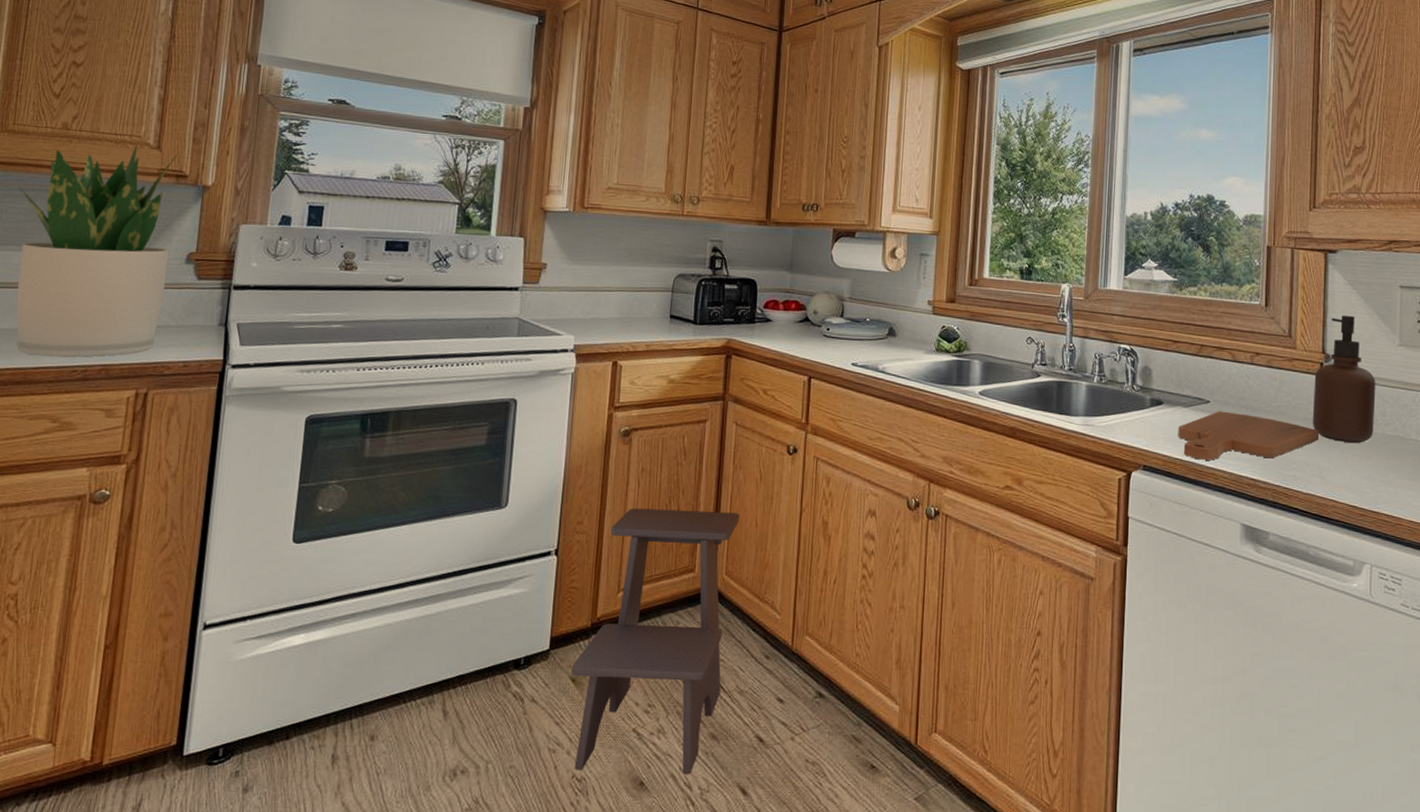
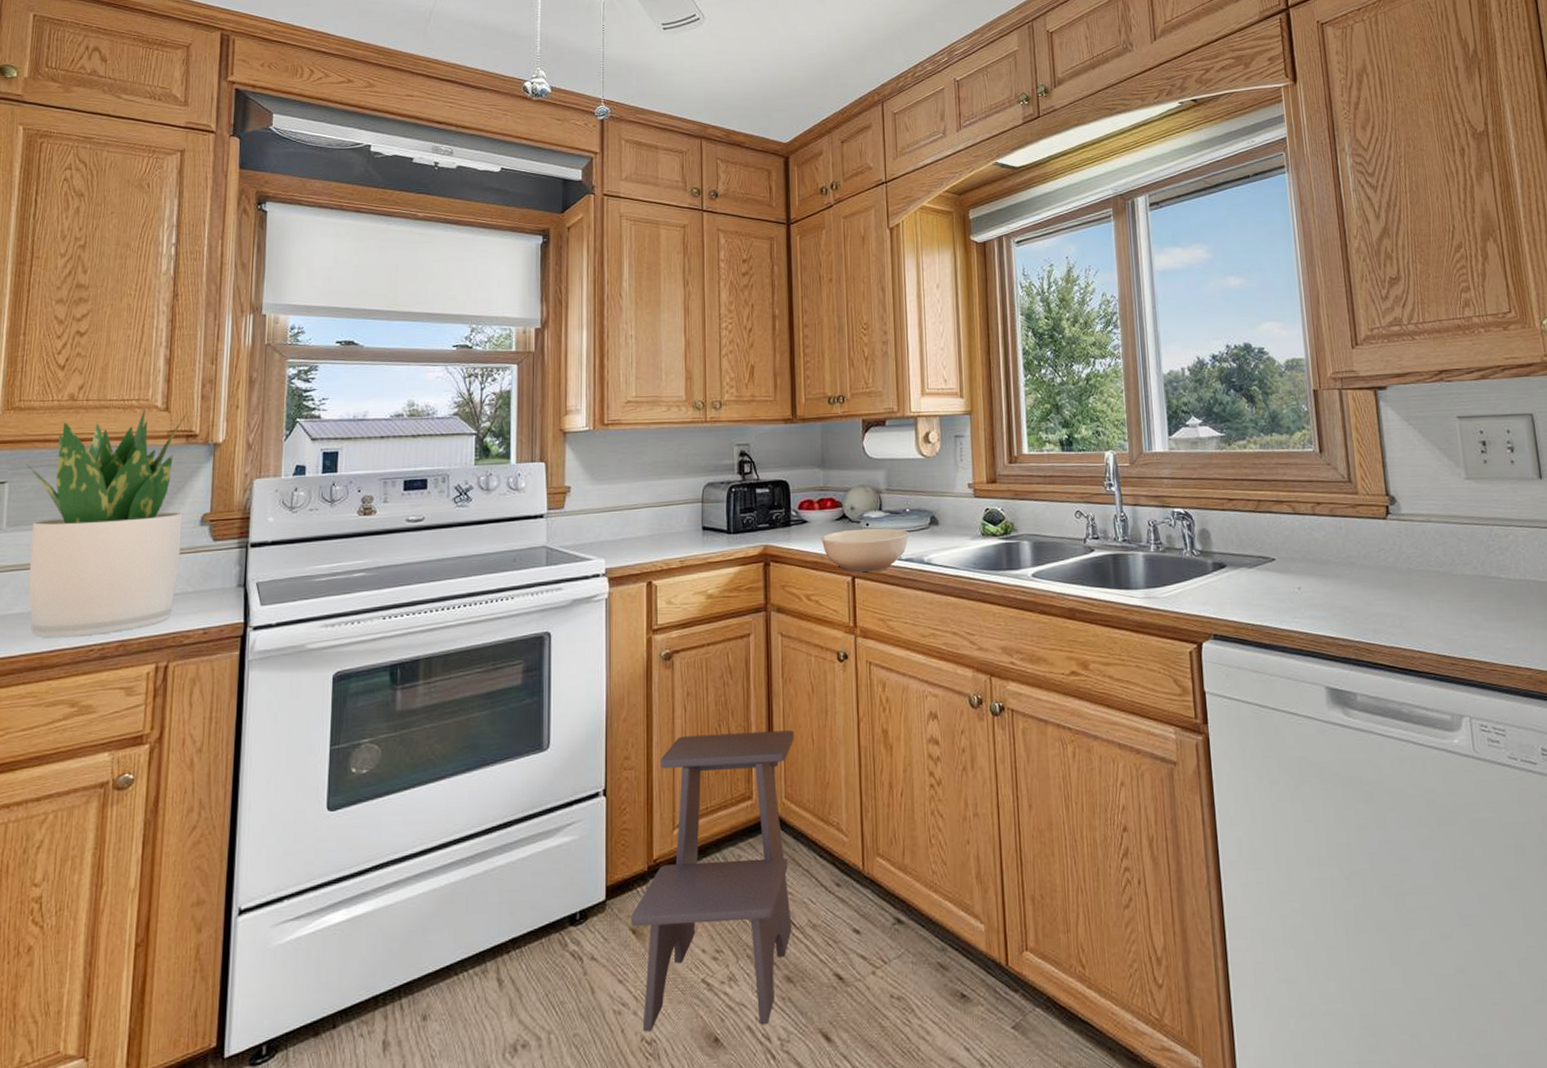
bowl: none [782,332,867,375] -> present [821,528,909,573]
cutting board: present [1178,411,1320,460] -> none [1245,568,1396,622]
soap dispenser: present [1312,315,1376,443] -> none [1381,452,1452,588]

